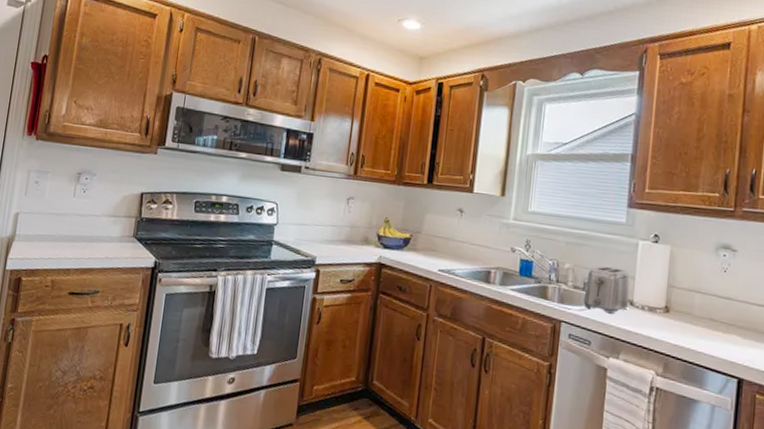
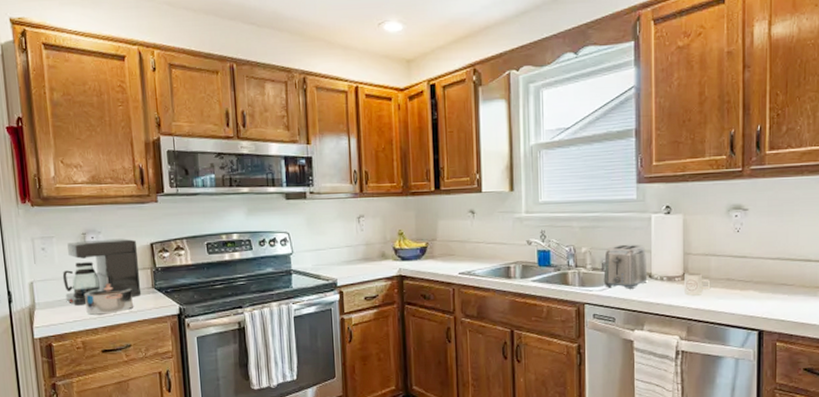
coffee maker: none [46,180,129,244] -> present [62,238,142,306]
cooking pot: none [63,226,114,257] -> present [83,283,133,315]
mug: none [664,306,693,332] -> present [683,272,711,296]

